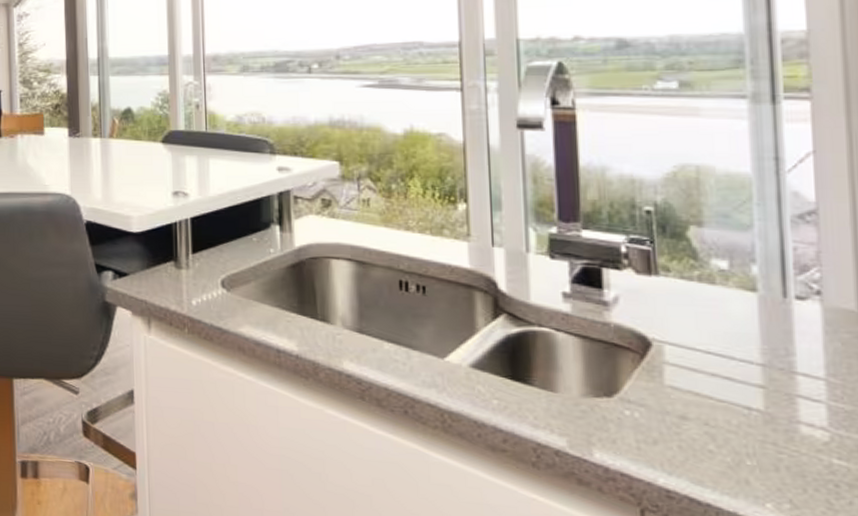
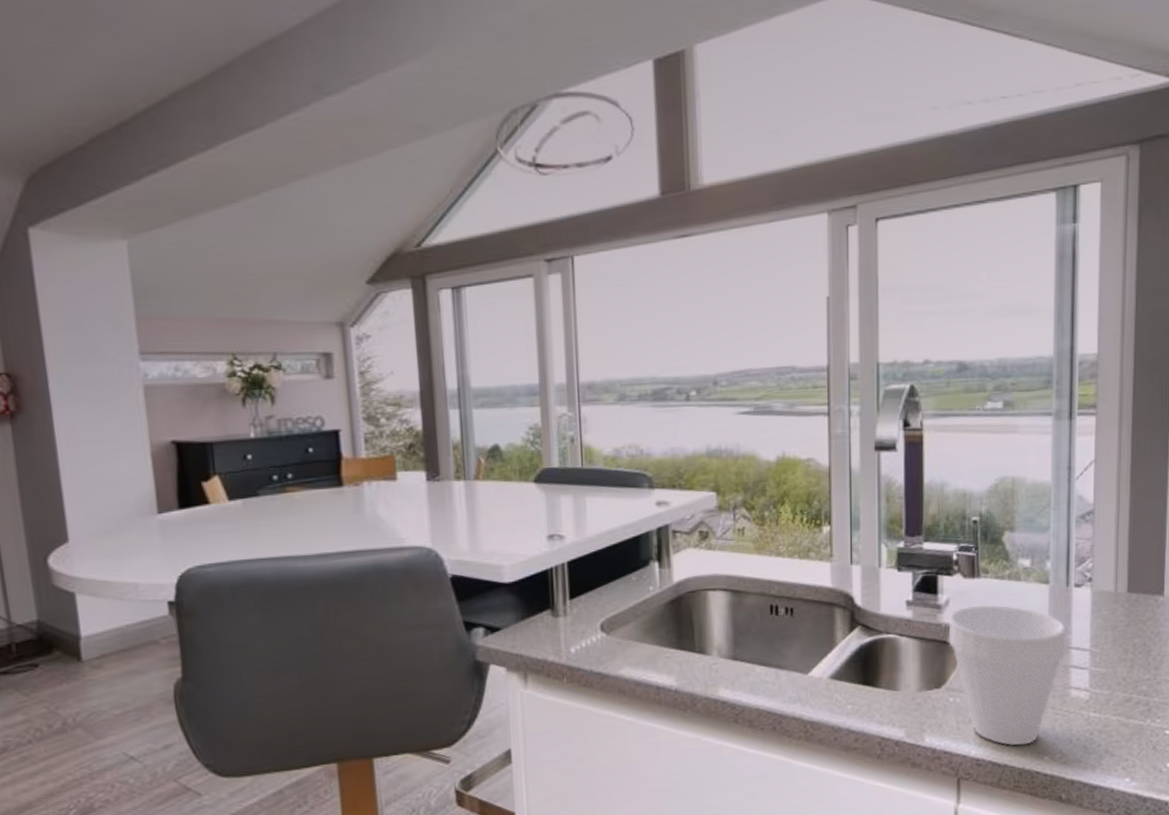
cup: none [618,306,791,485] -> present [948,604,1067,747]

